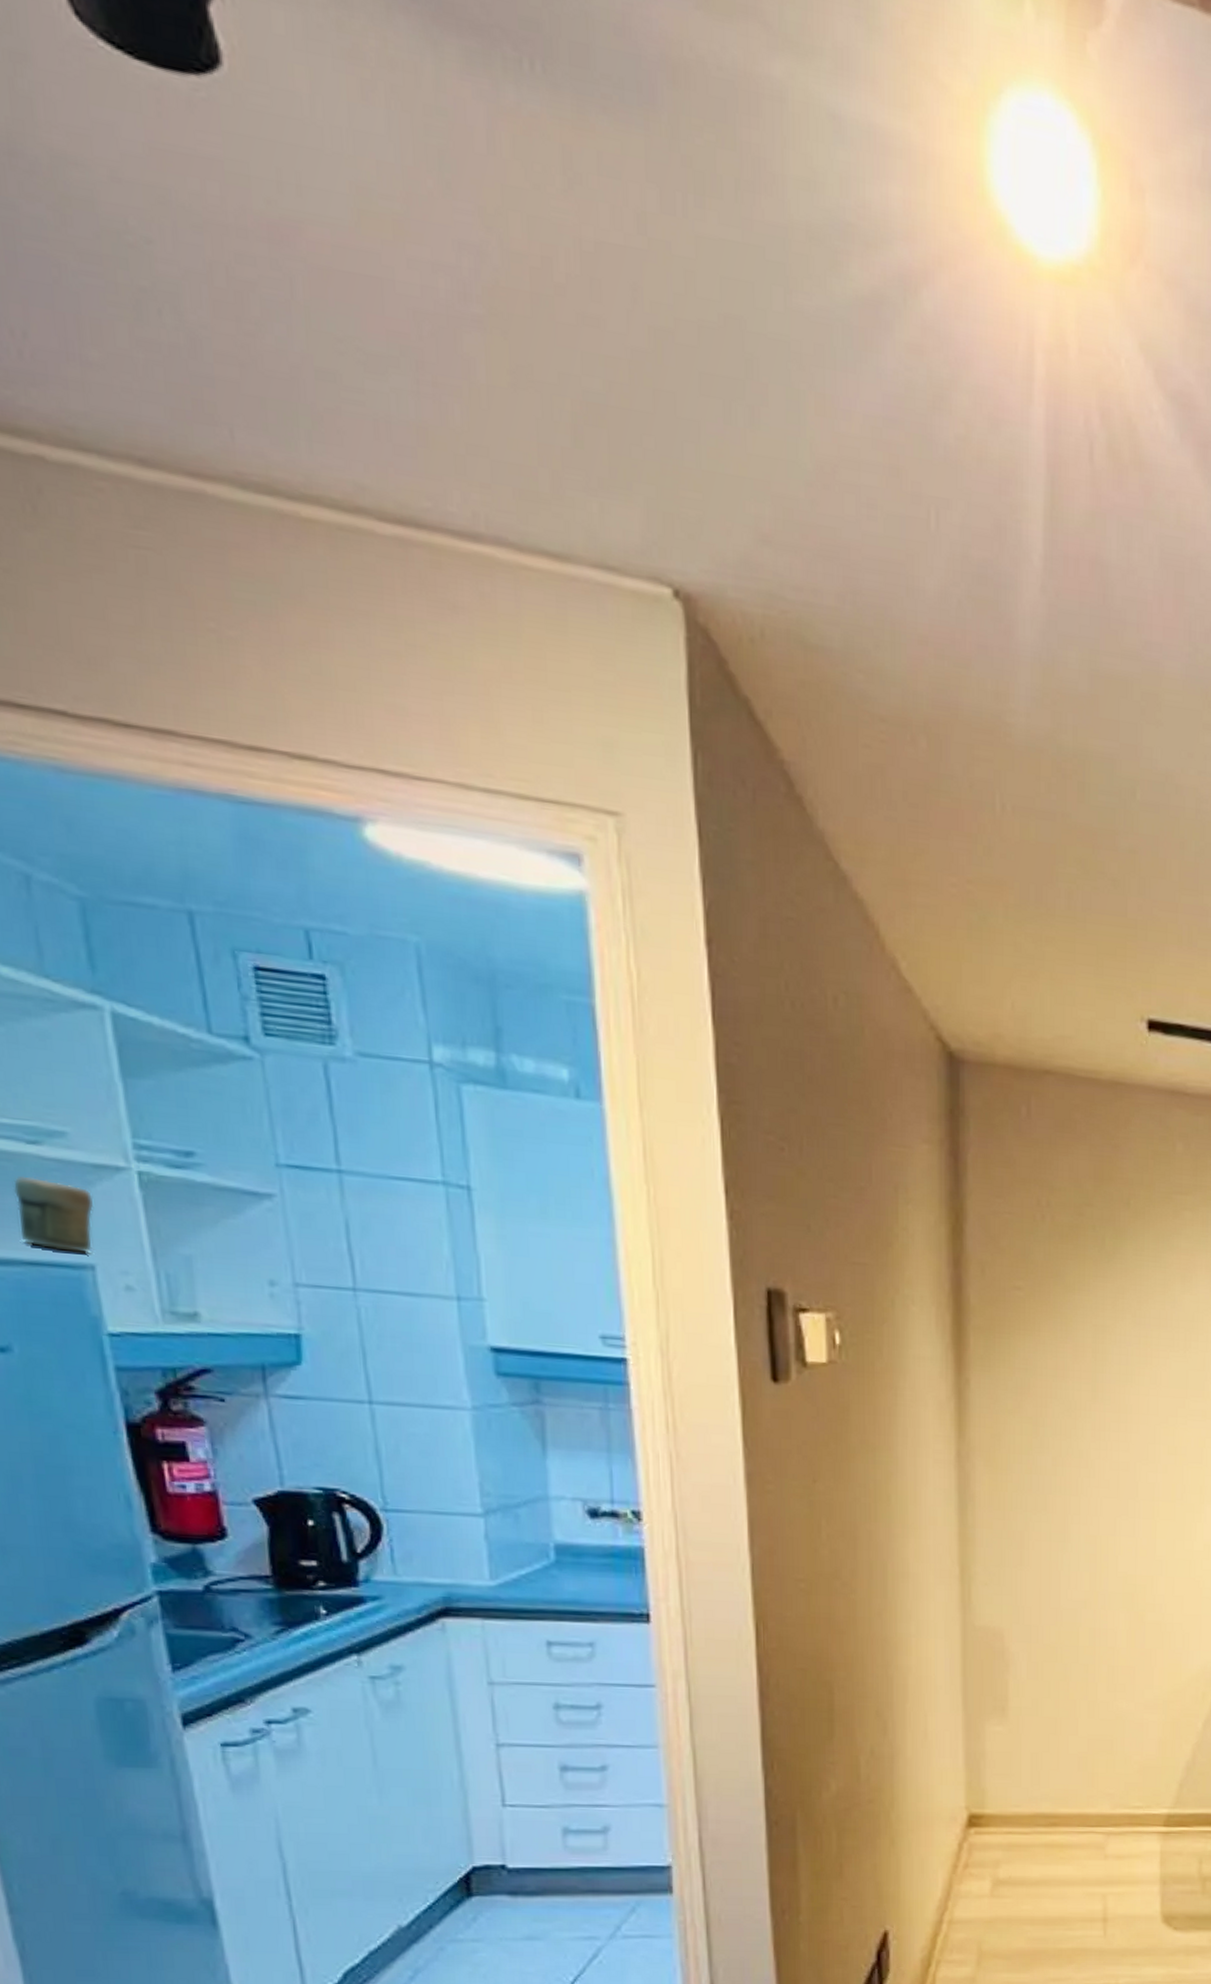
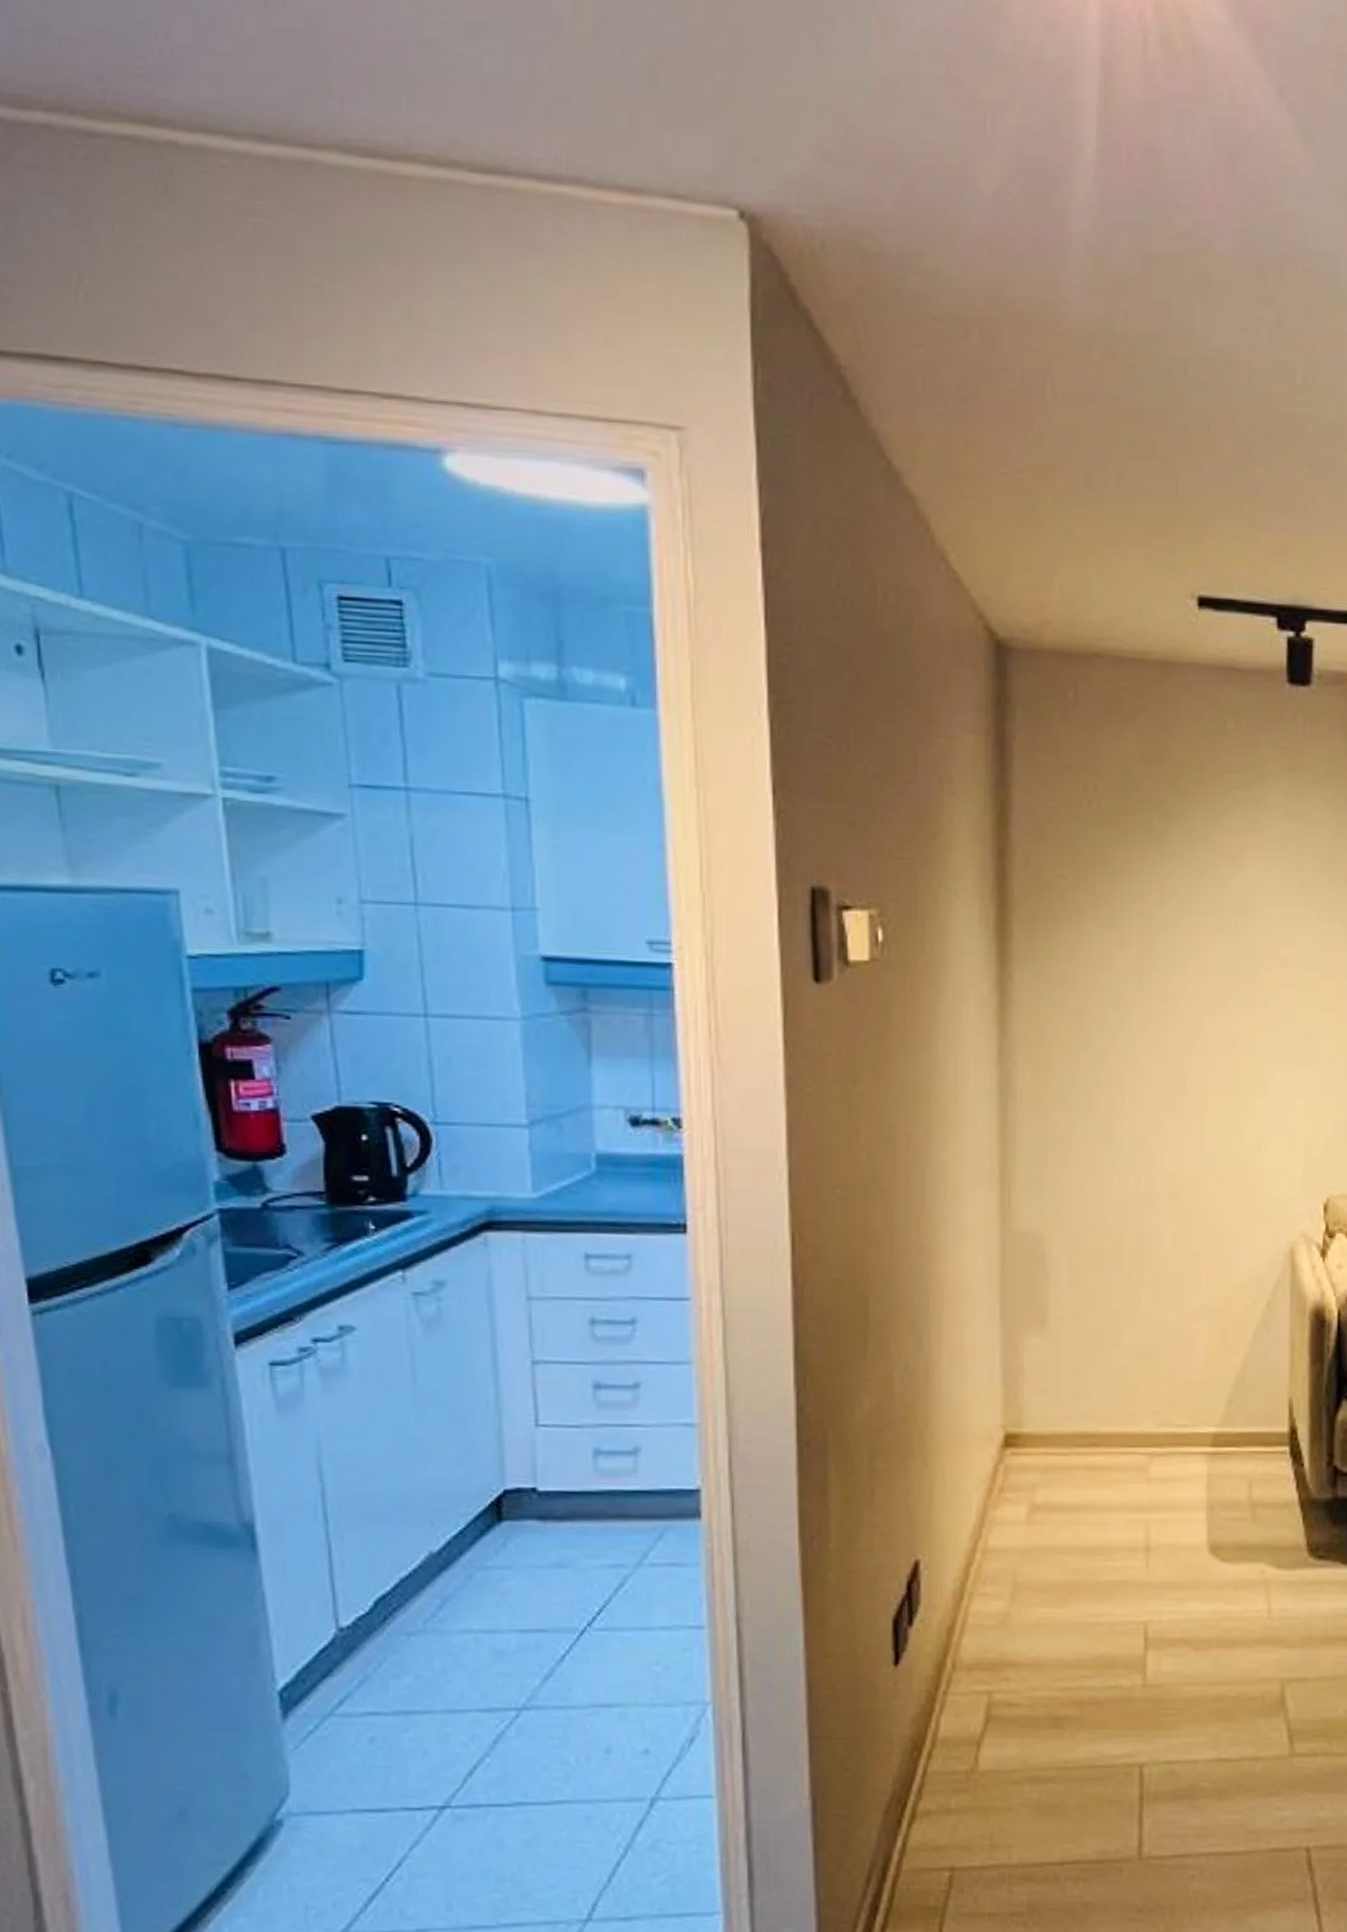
jar: present [13,1176,94,1253] -> none [111,807,182,878]

